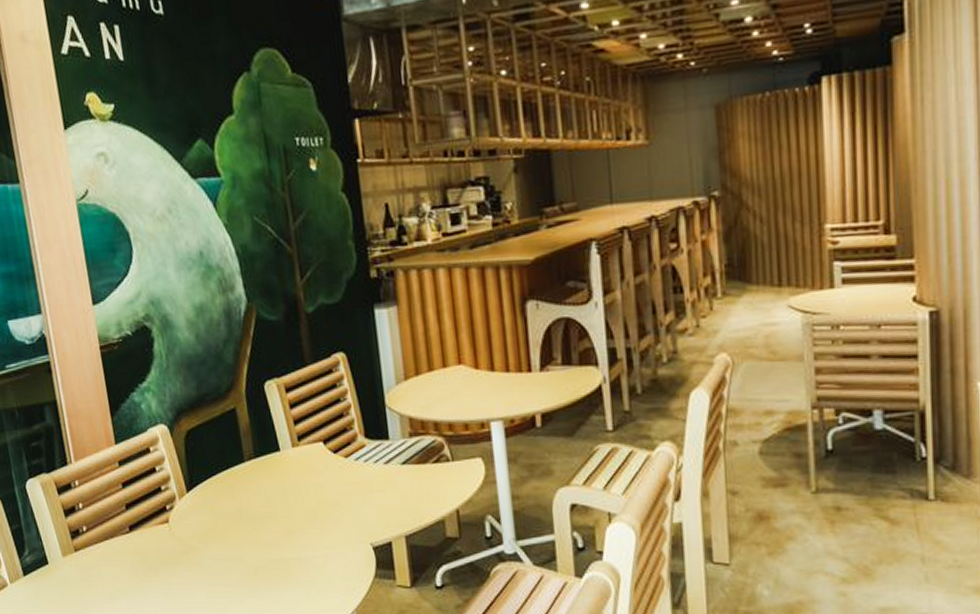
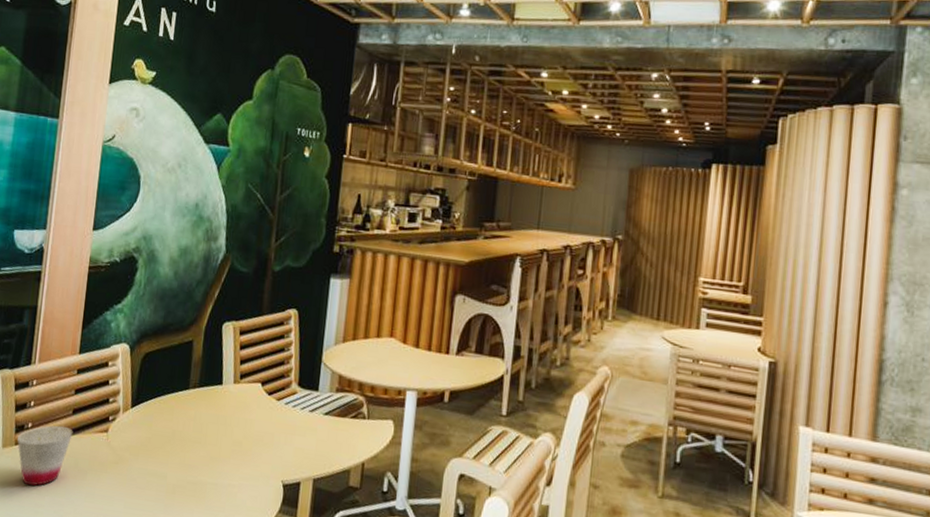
cup: none [75,524,133,591] -> present [17,425,73,486]

